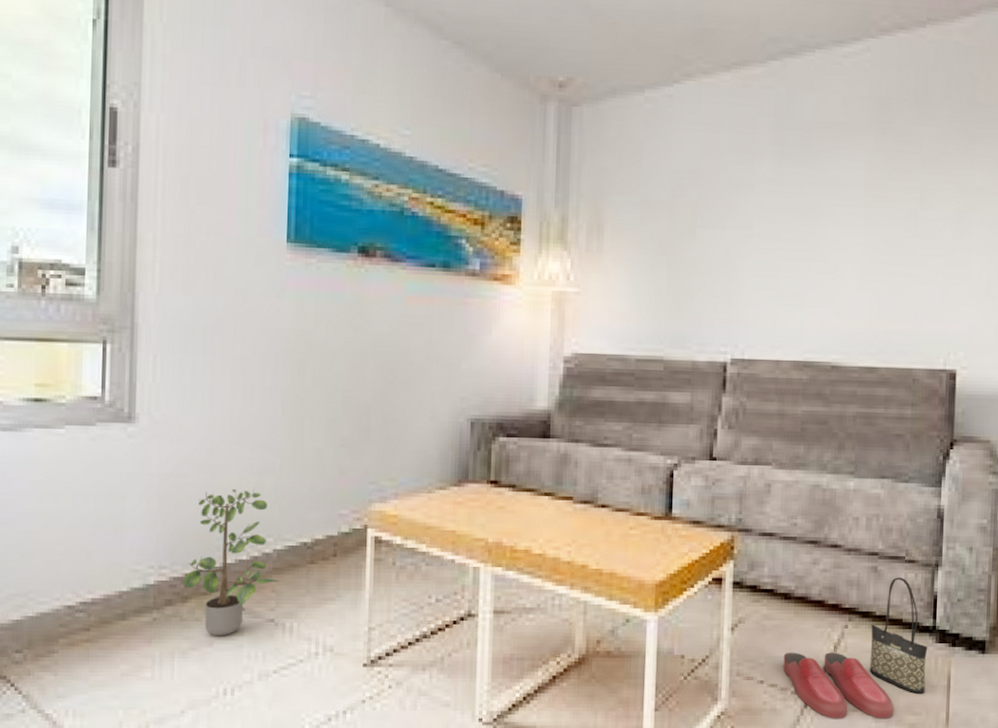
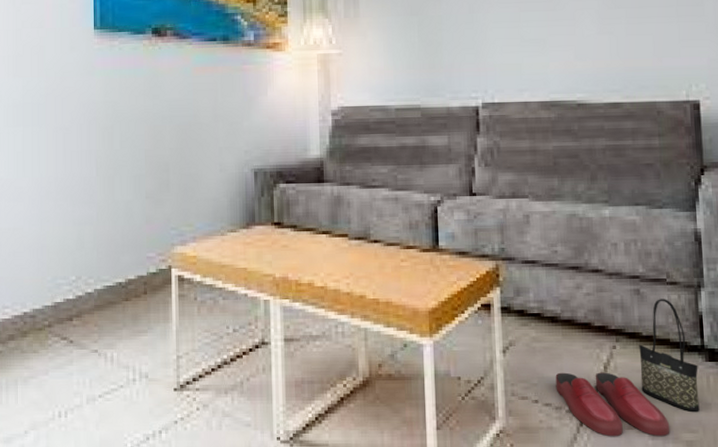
potted plant: present [182,487,279,636] -> none [22,236,100,366]

